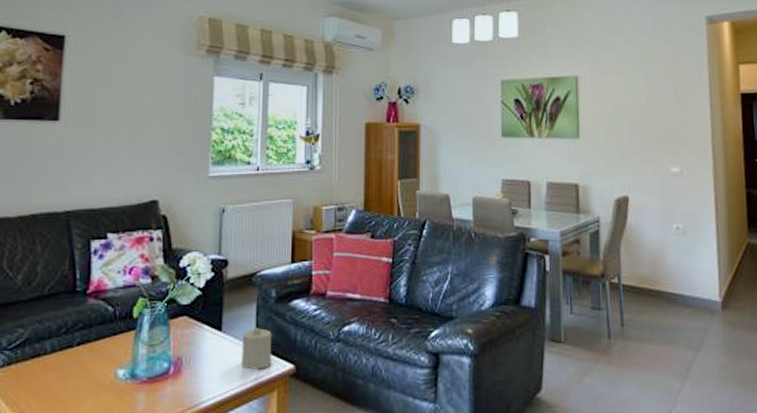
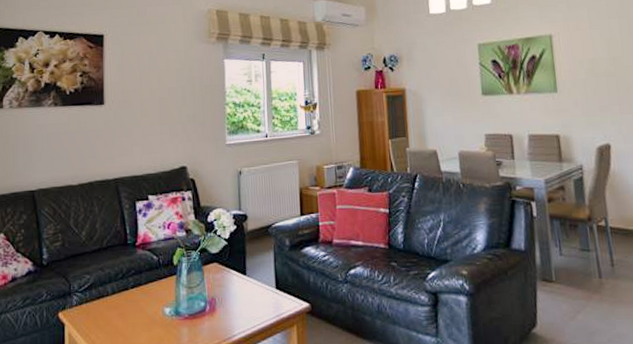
candle: present [241,327,272,370] -> none [263,271,290,308]

